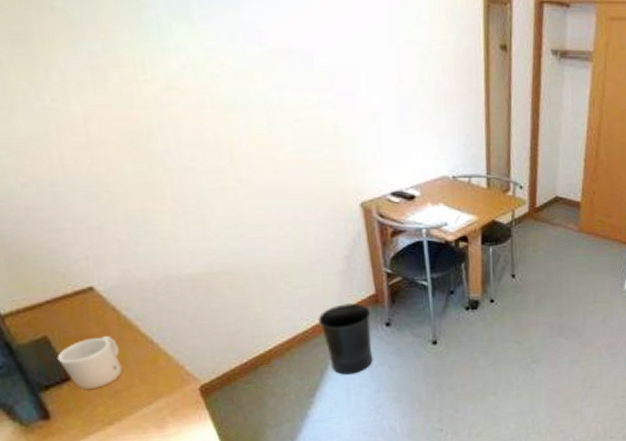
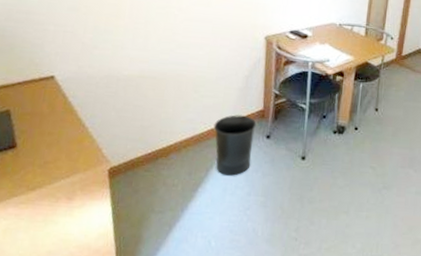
mug: present [56,336,122,390] -> none [11,115,59,159]

